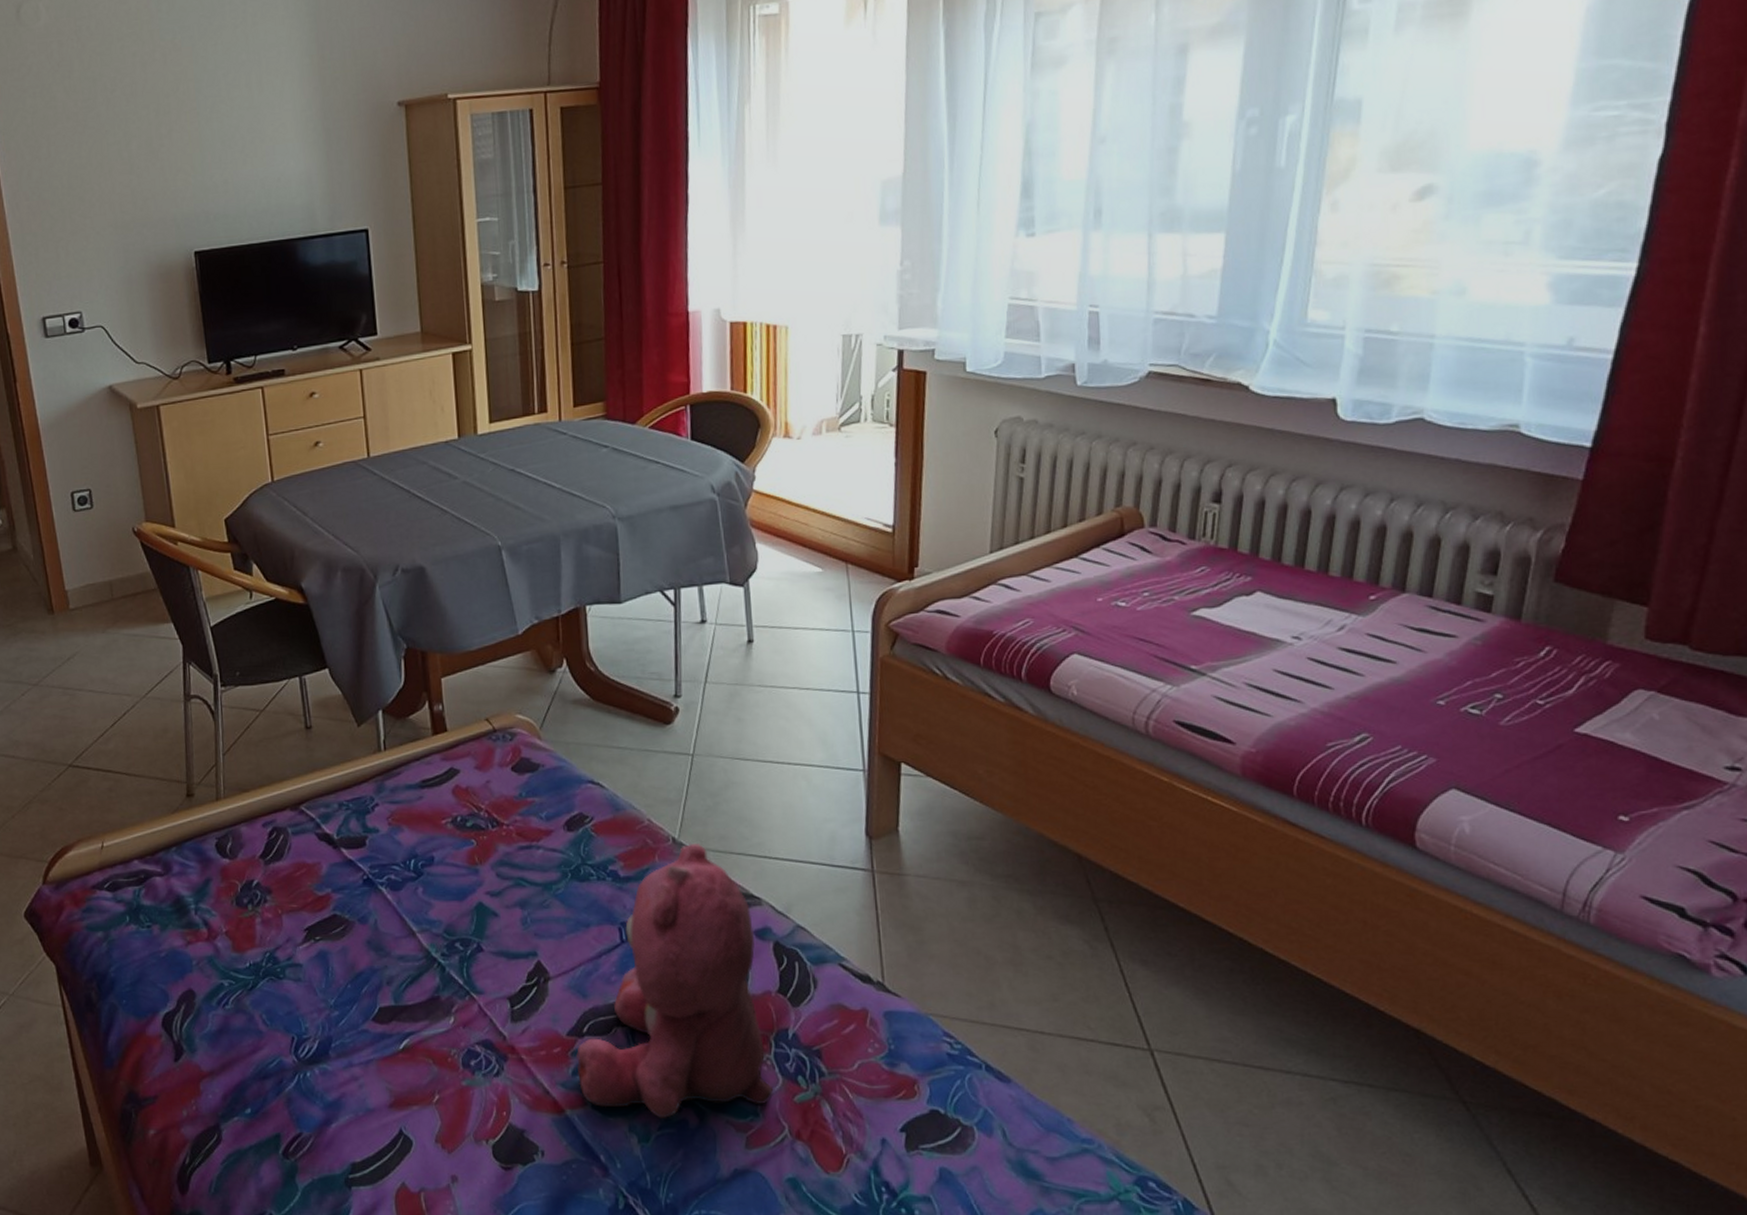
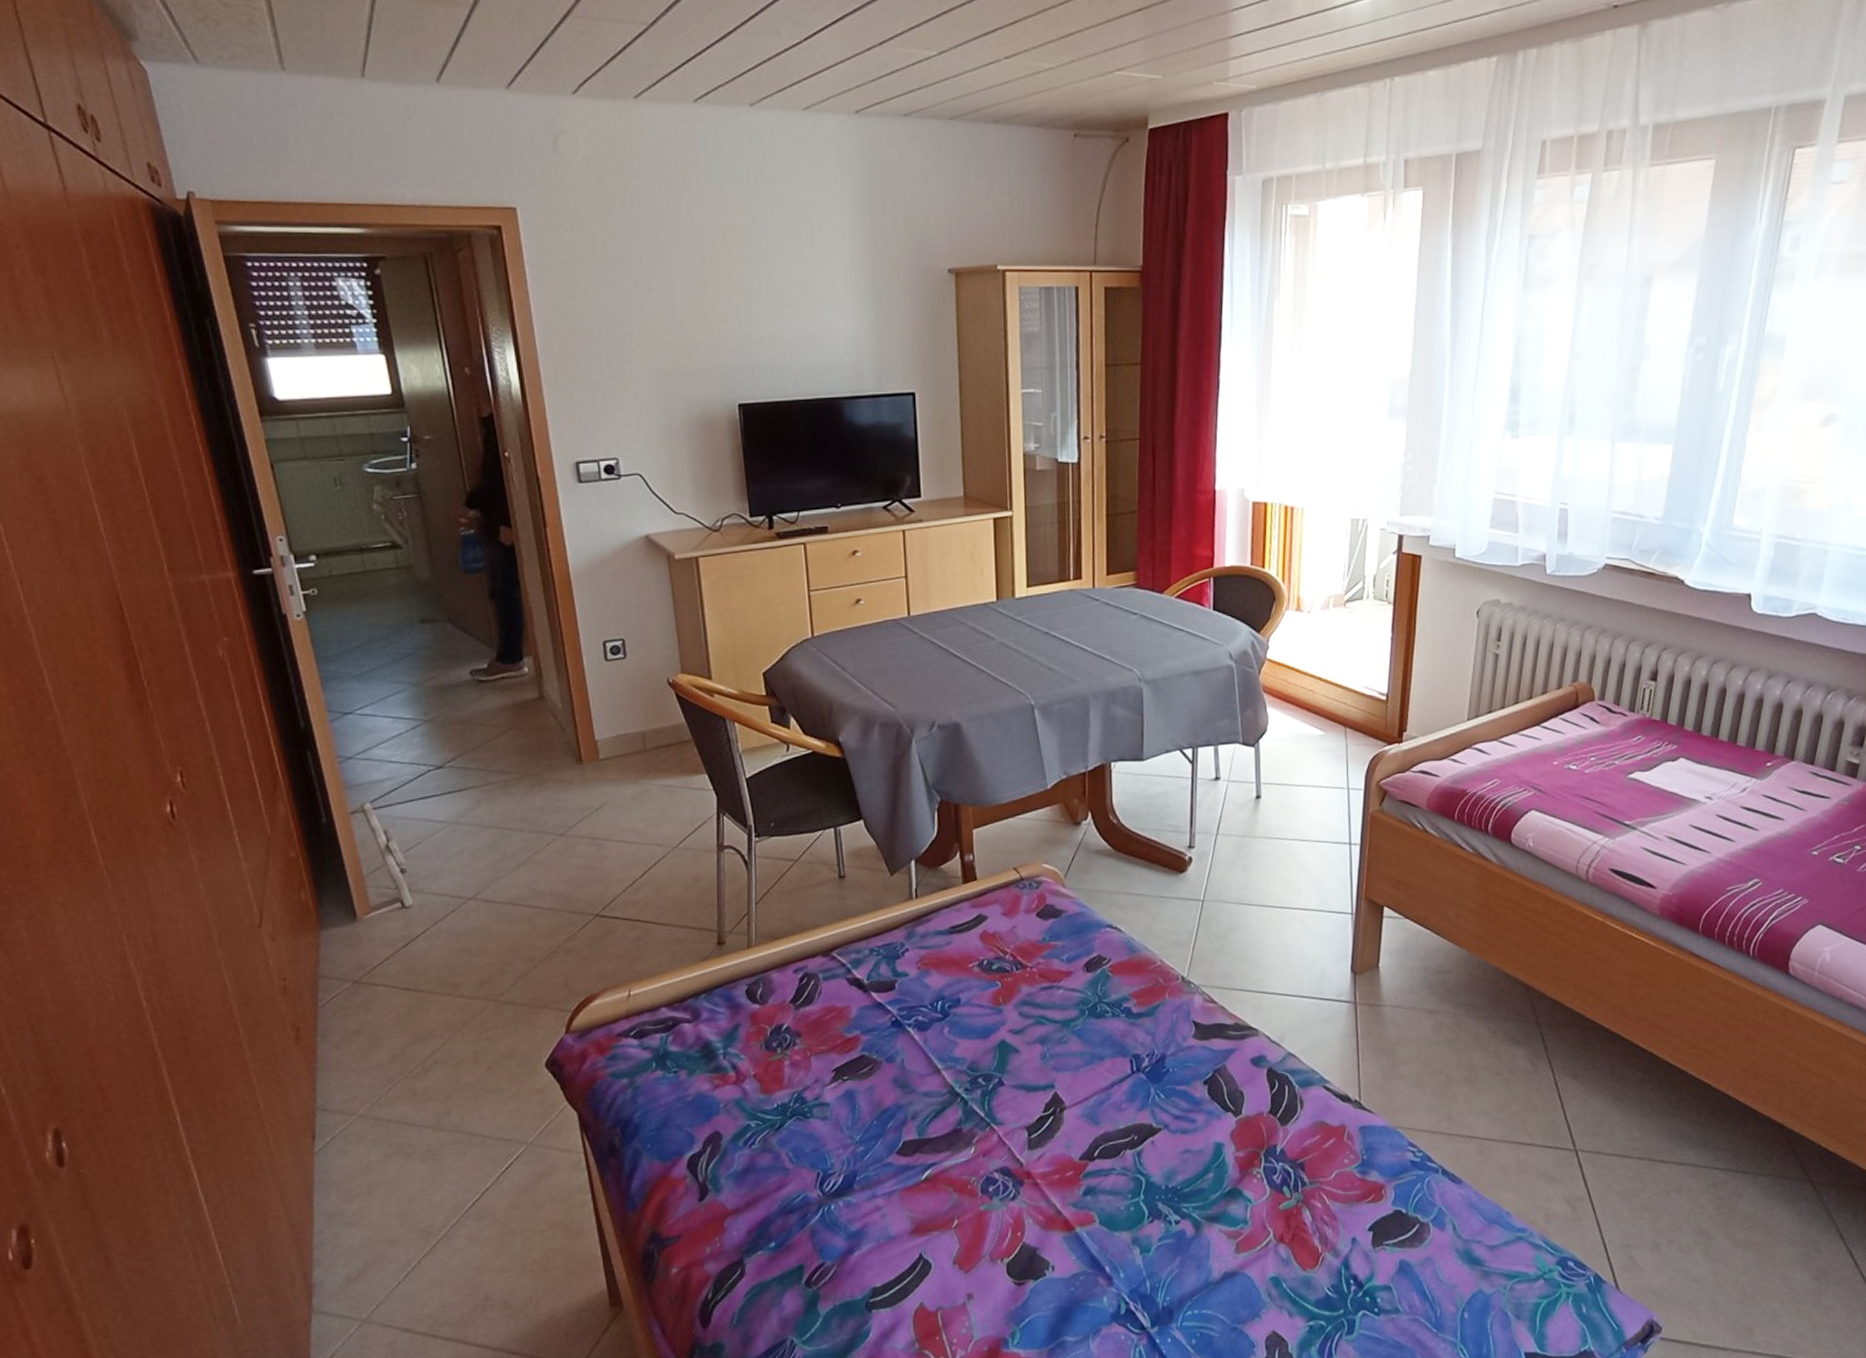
teddy bear: present [577,843,774,1118] -> none [1087,981,1262,1231]

